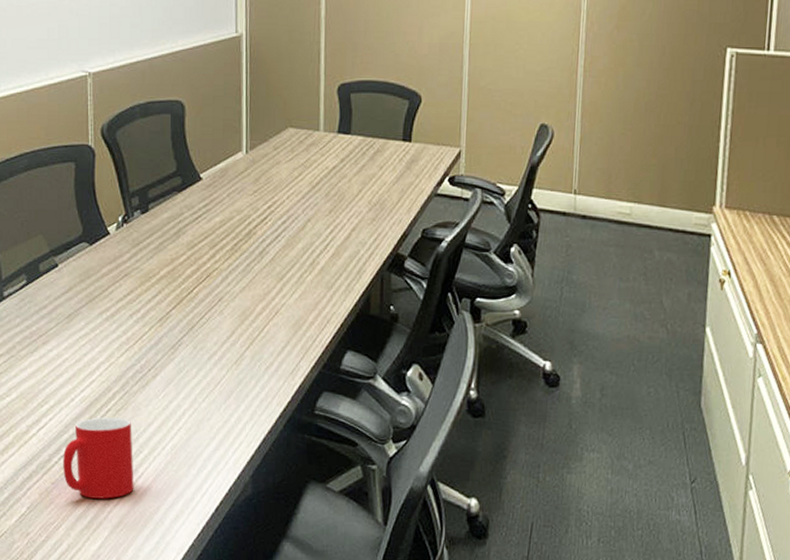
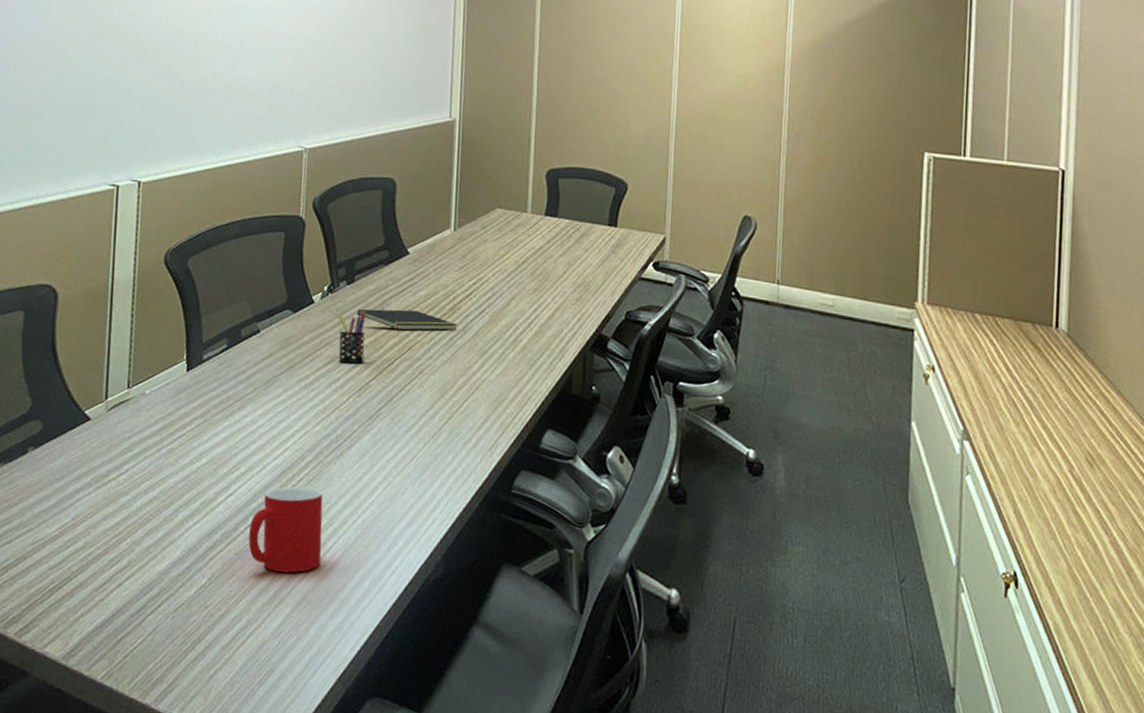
pen holder: none [134,240,163,294] -> present [338,311,366,364]
notepad: none [153,237,255,258] -> present [357,309,458,331]

